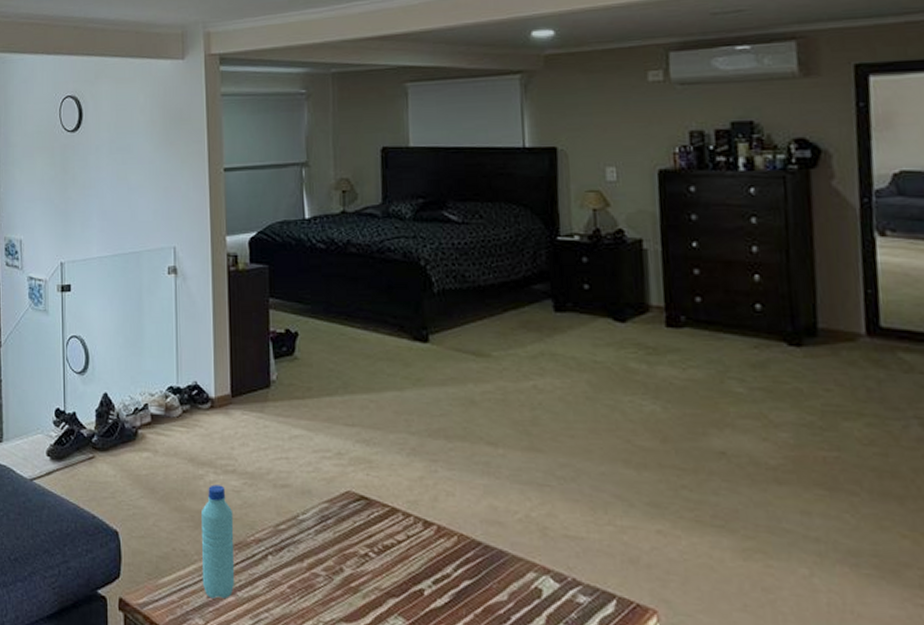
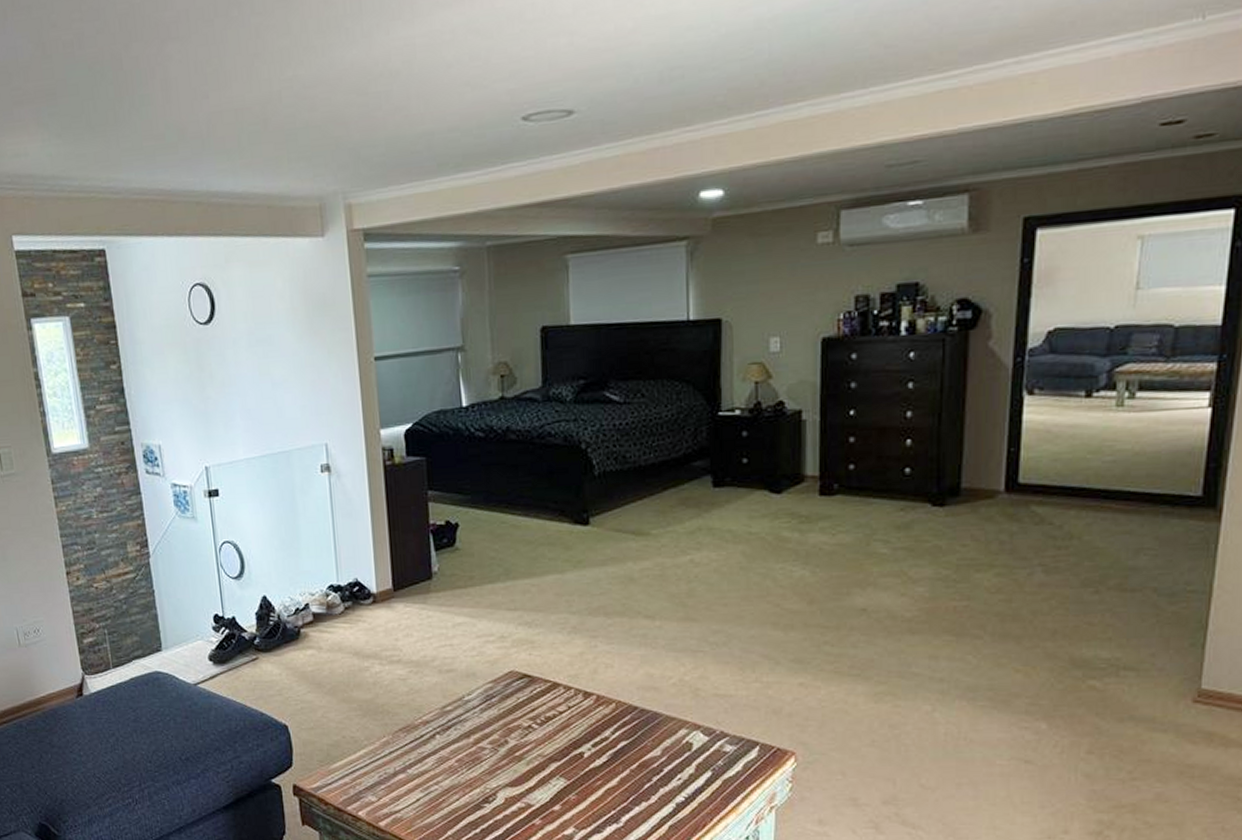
water bottle: present [201,484,235,599] -> none [369,675,405,778]

